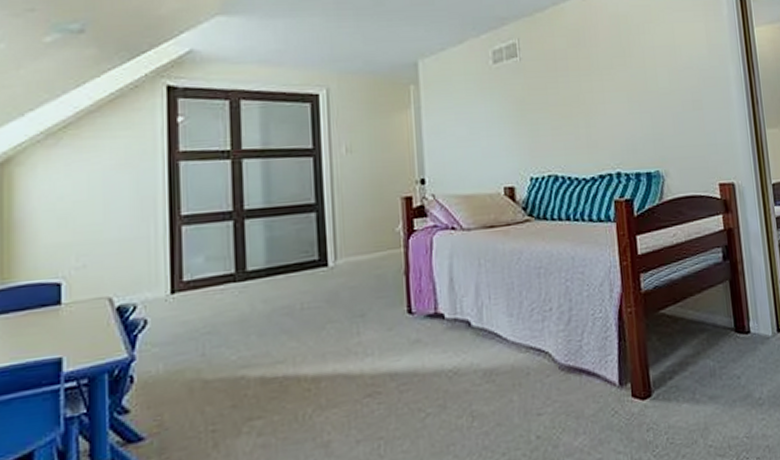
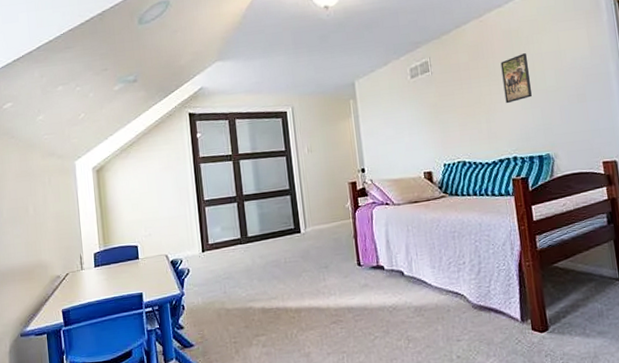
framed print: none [605,45,641,105] -> present [500,53,532,104]

